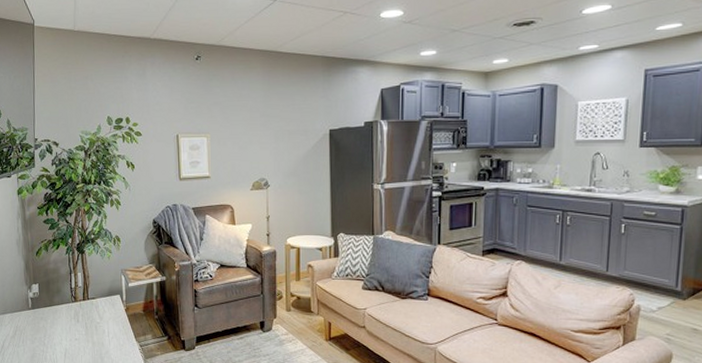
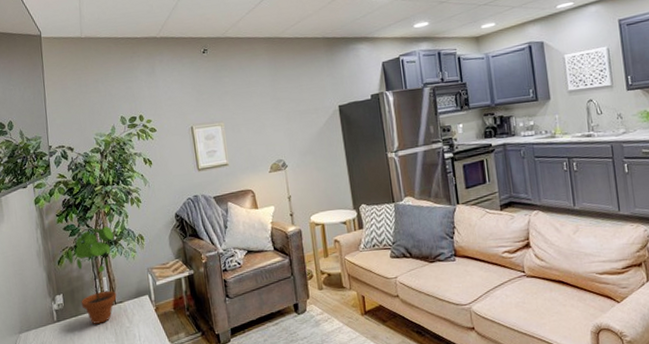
potted plant: none [46,224,92,316] -> present [68,226,117,324]

